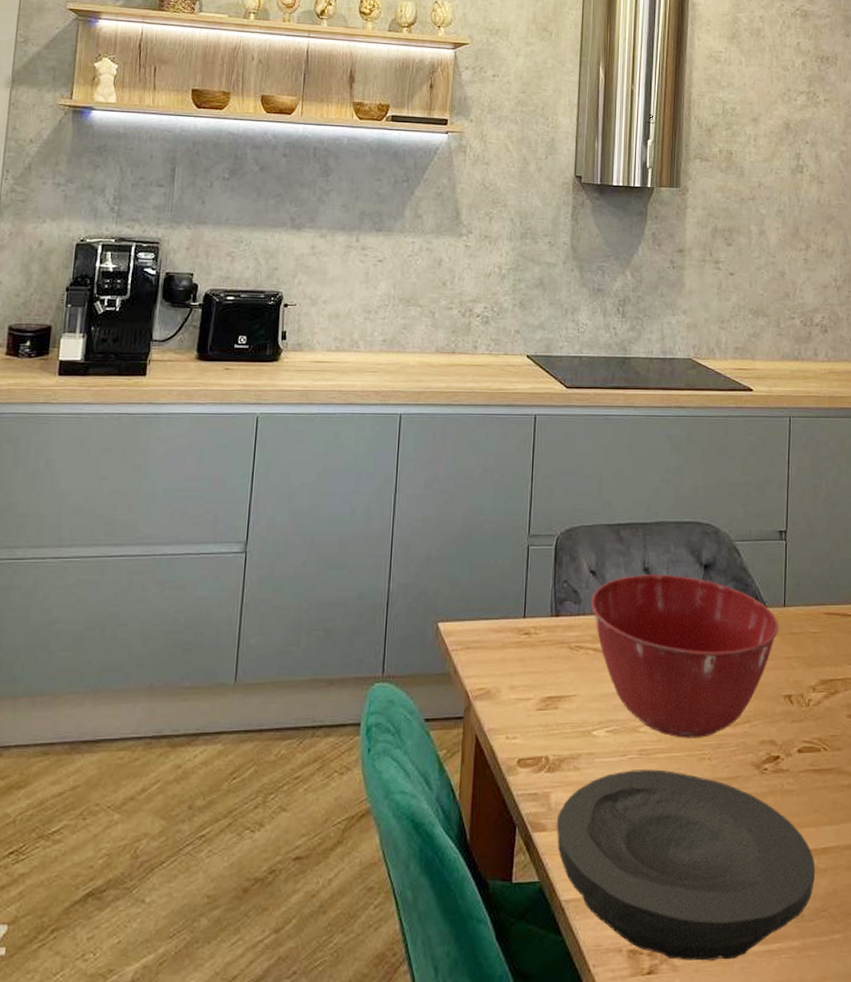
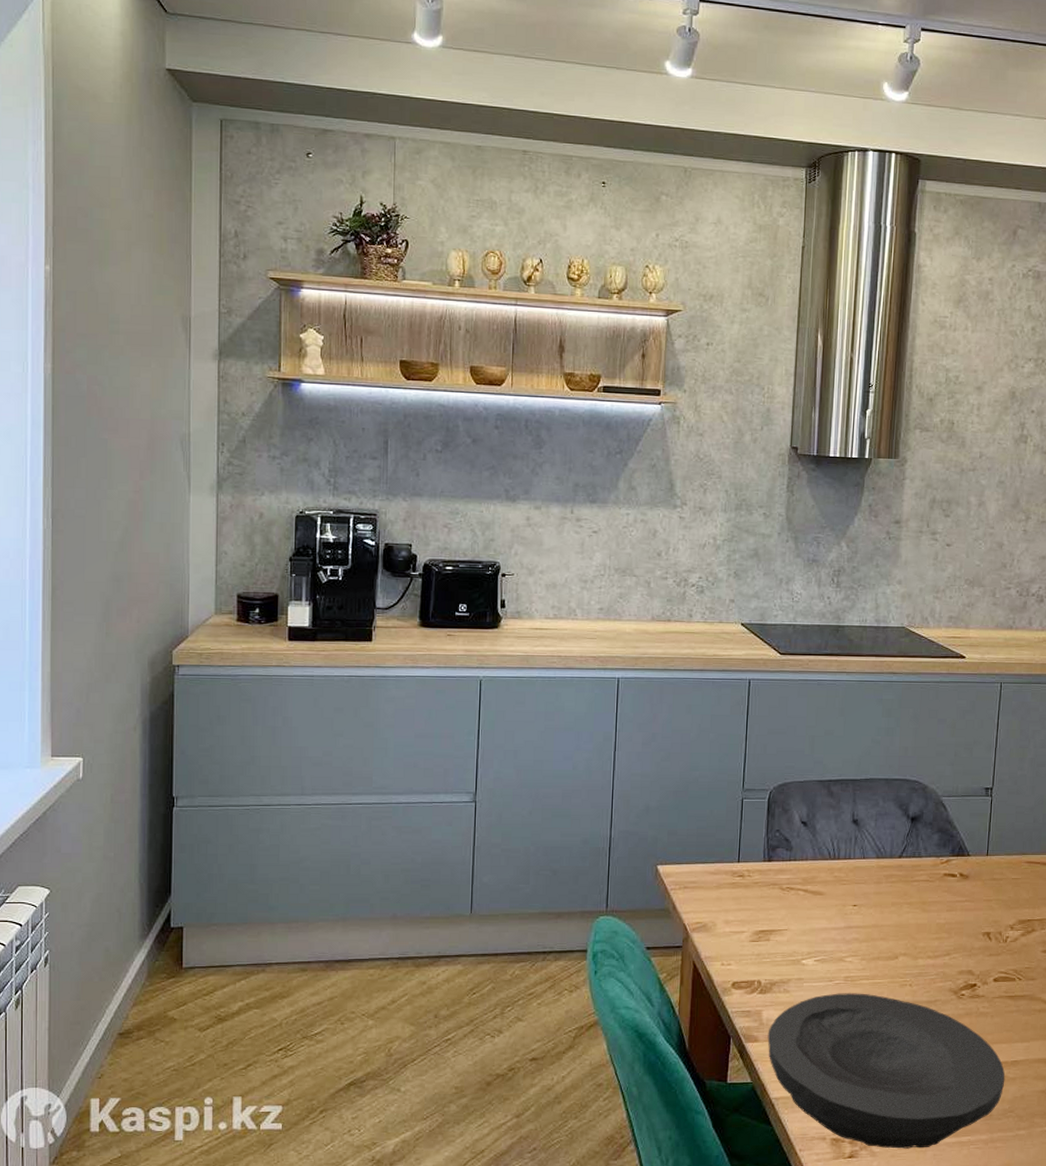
mixing bowl: present [591,574,779,738] -> none [801,825,981,968]

